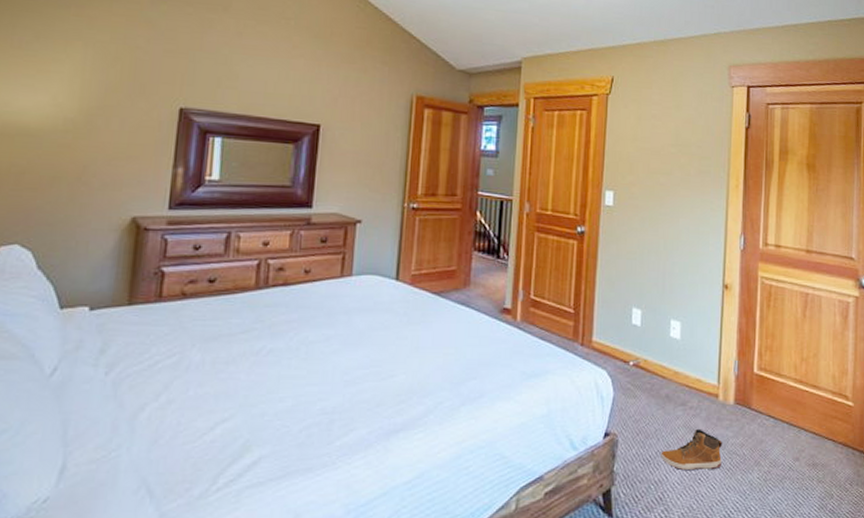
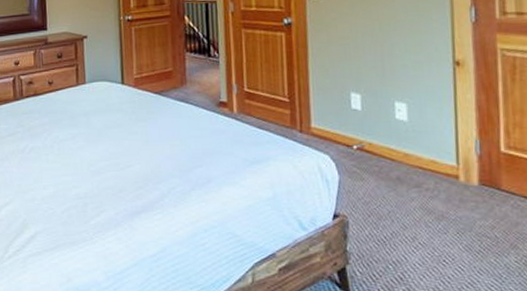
boot: present [660,428,722,471] -> none [396,210,469,252]

